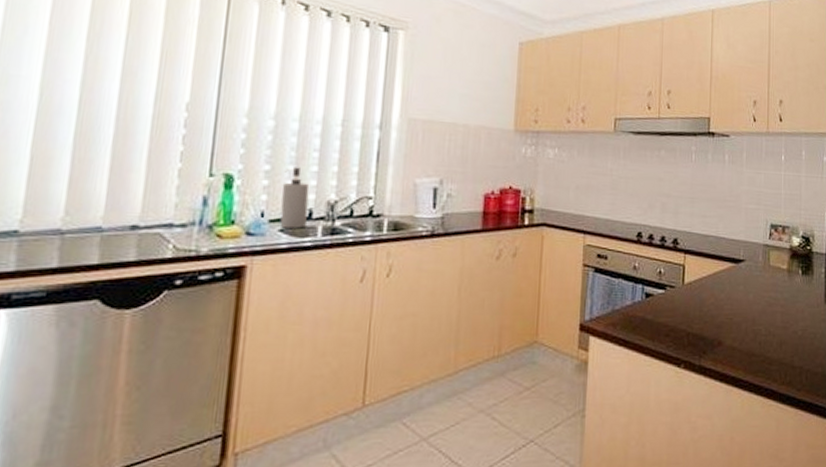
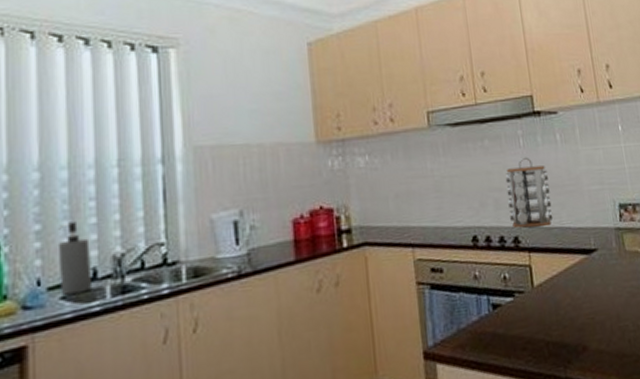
spice rack: none [673,170,712,234] -> present [505,157,553,229]

